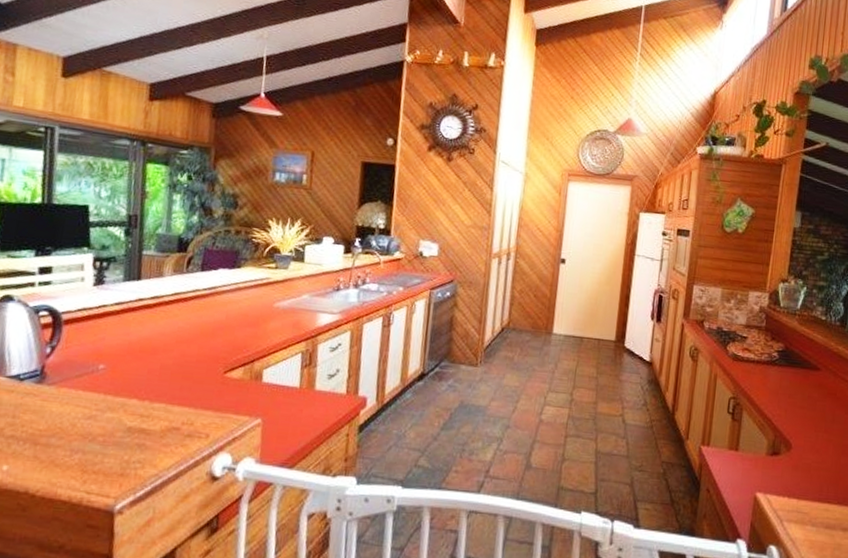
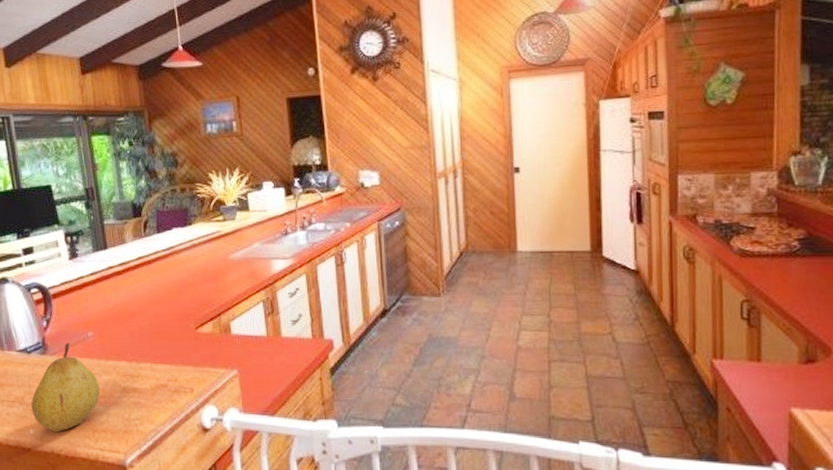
fruit: none [10,374,101,471] -> present [31,343,100,433]

